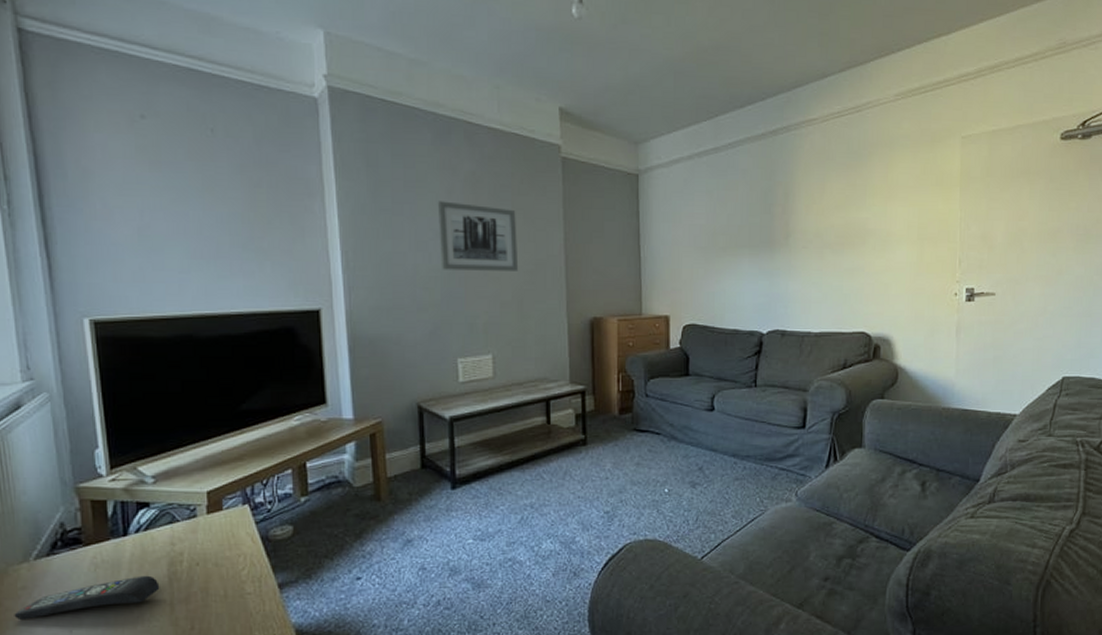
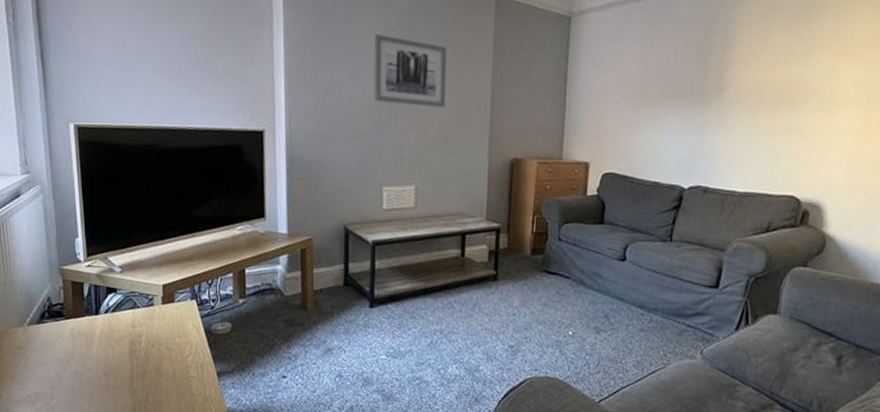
remote control: present [14,575,160,621] -> none [12,350,123,374]

